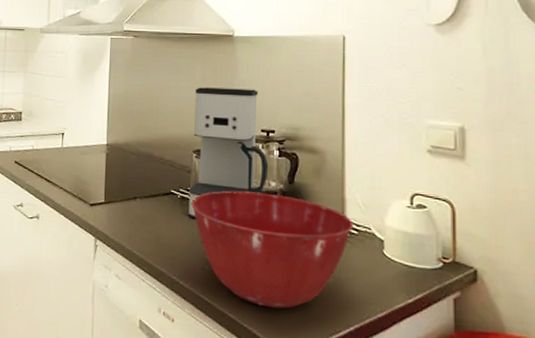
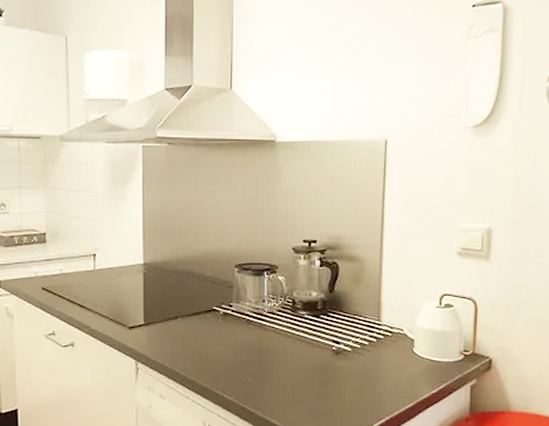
coffee maker: present [188,87,269,219] -> none [231,198,310,334]
mixing bowl: present [191,190,354,309] -> none [234,303,388,411]

